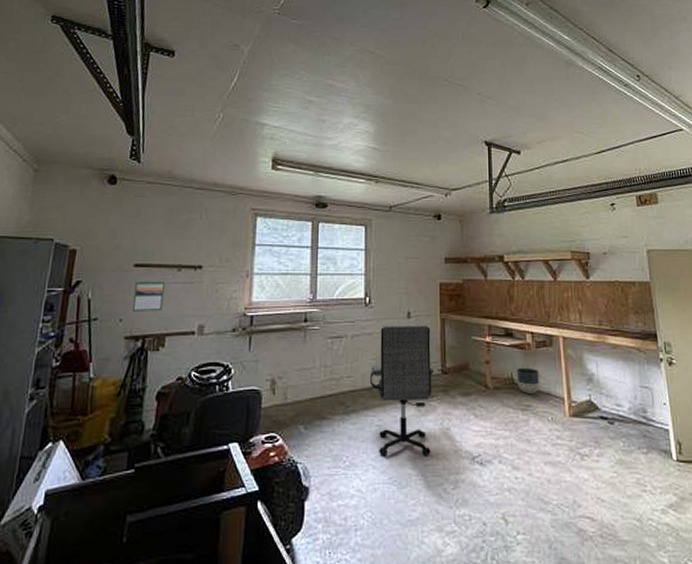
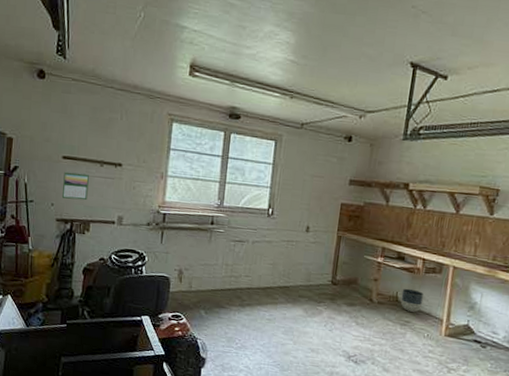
office chair: present [370,325,433,457] -> none [265,236,327,349]

